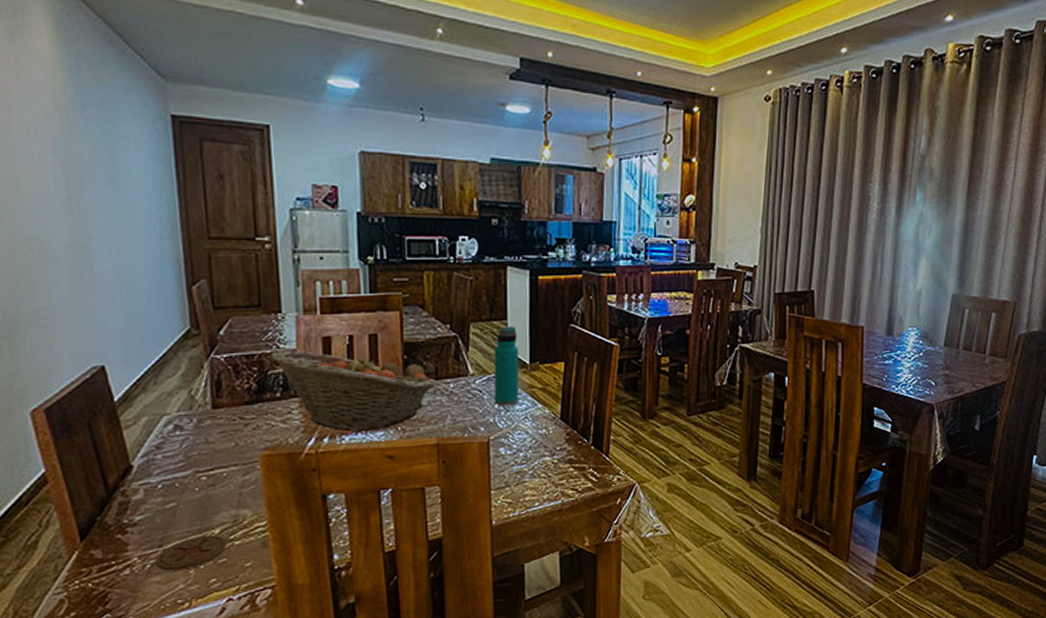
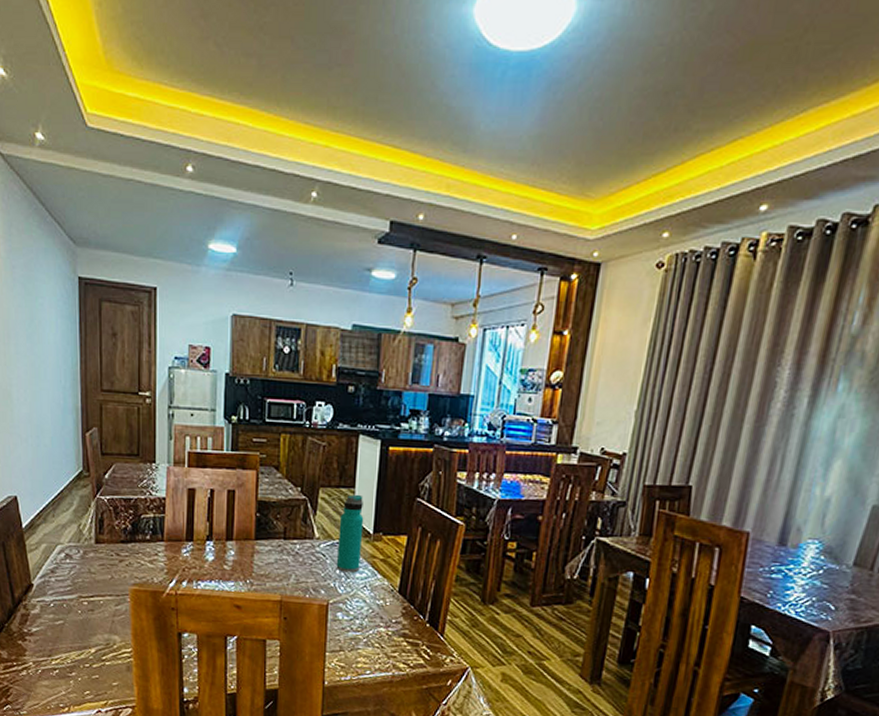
coaster: present [155,535,227,571] -> none [45,652,99,679]
fruit basket: present [270,350,436,433] -> none [144,497,284,581]

